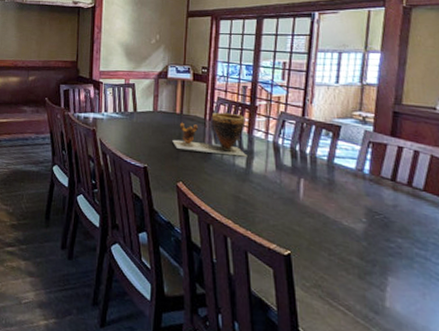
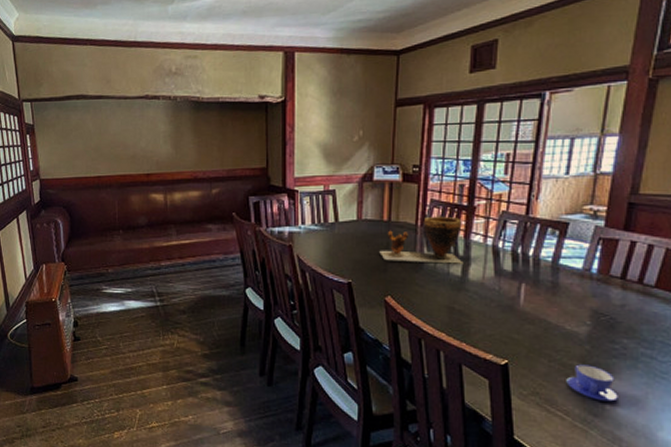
teacup: none [346,260,397,300] -> present [566,364,618,402]

